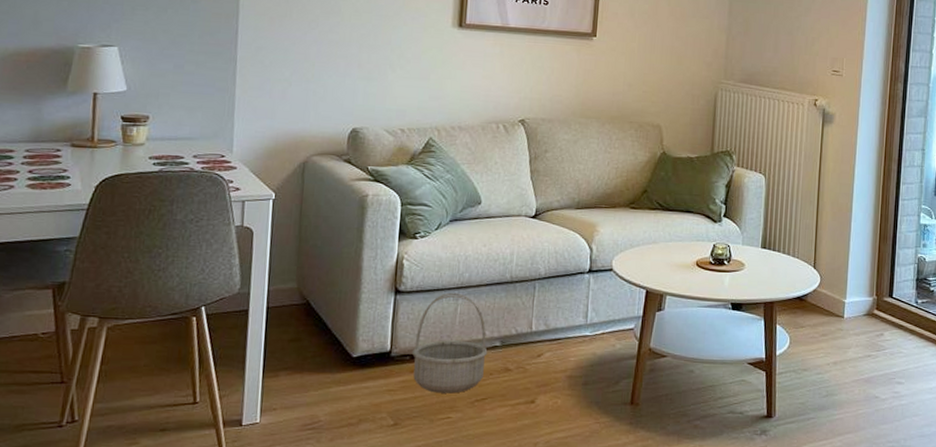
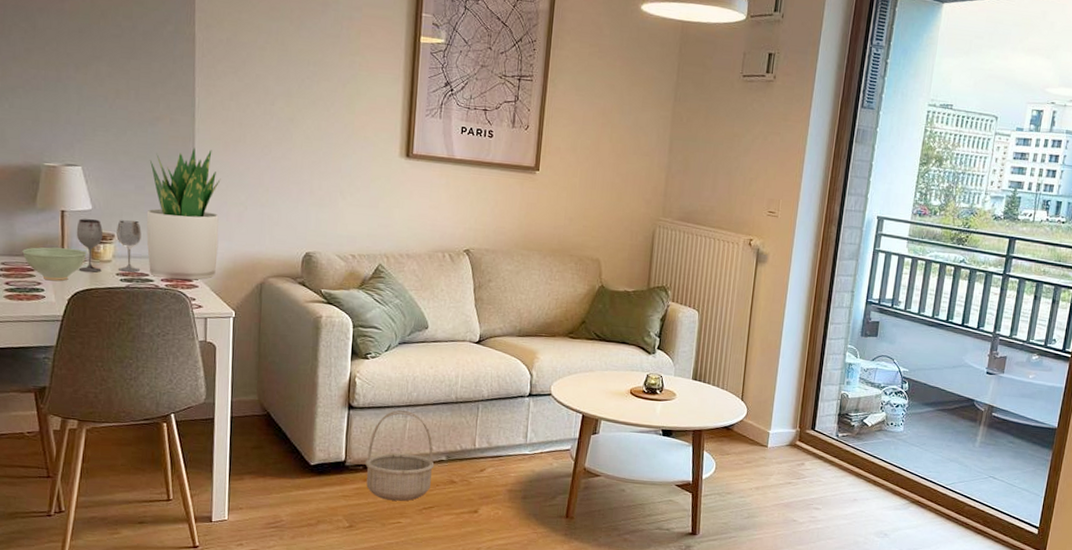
bowl: none [49,131,119,168] -> present [22,247,87,281]
wineglass: none [108,100,179,157] -> present [76,218,142,273]
planter: none [183,24,265,162] -> present [146,148,221,281]

